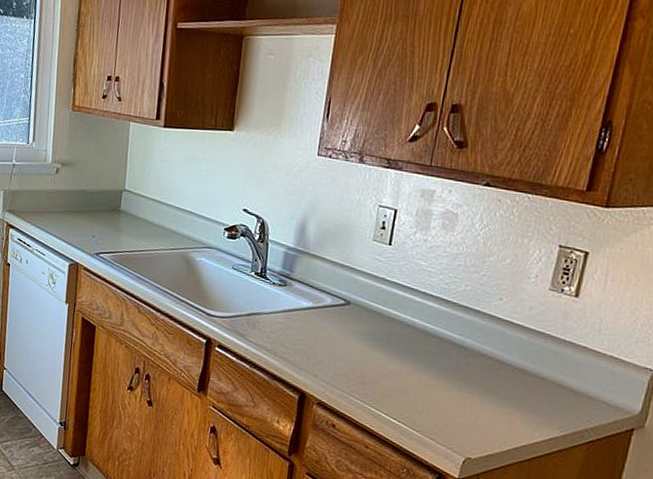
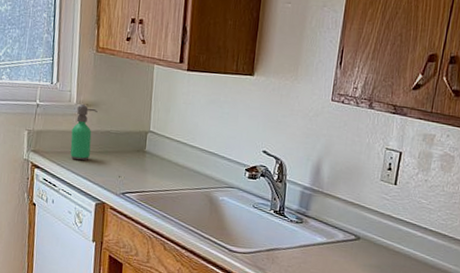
soap dispenser: none [45,163,73,221] -> present [70,104,98,161]

